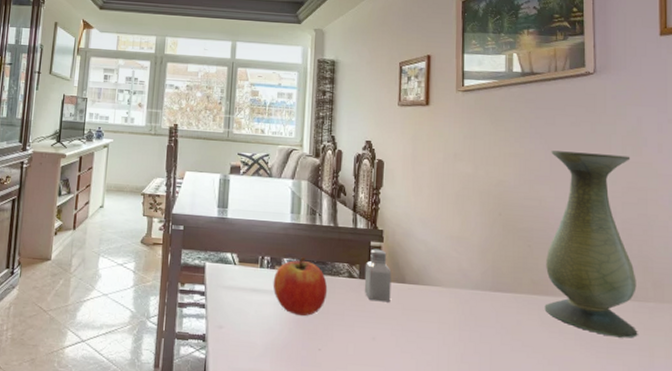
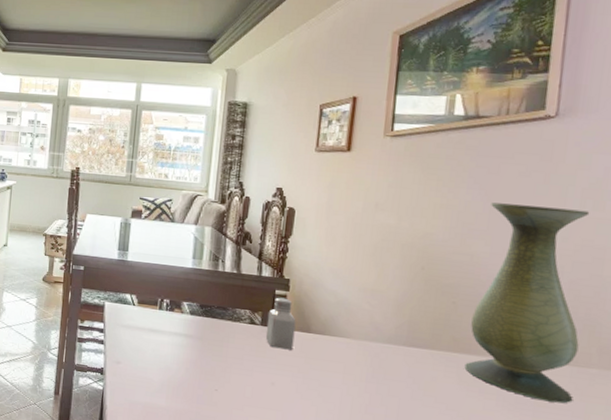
apple: present [273,256,328,316] -> none [171,301,228,358]

